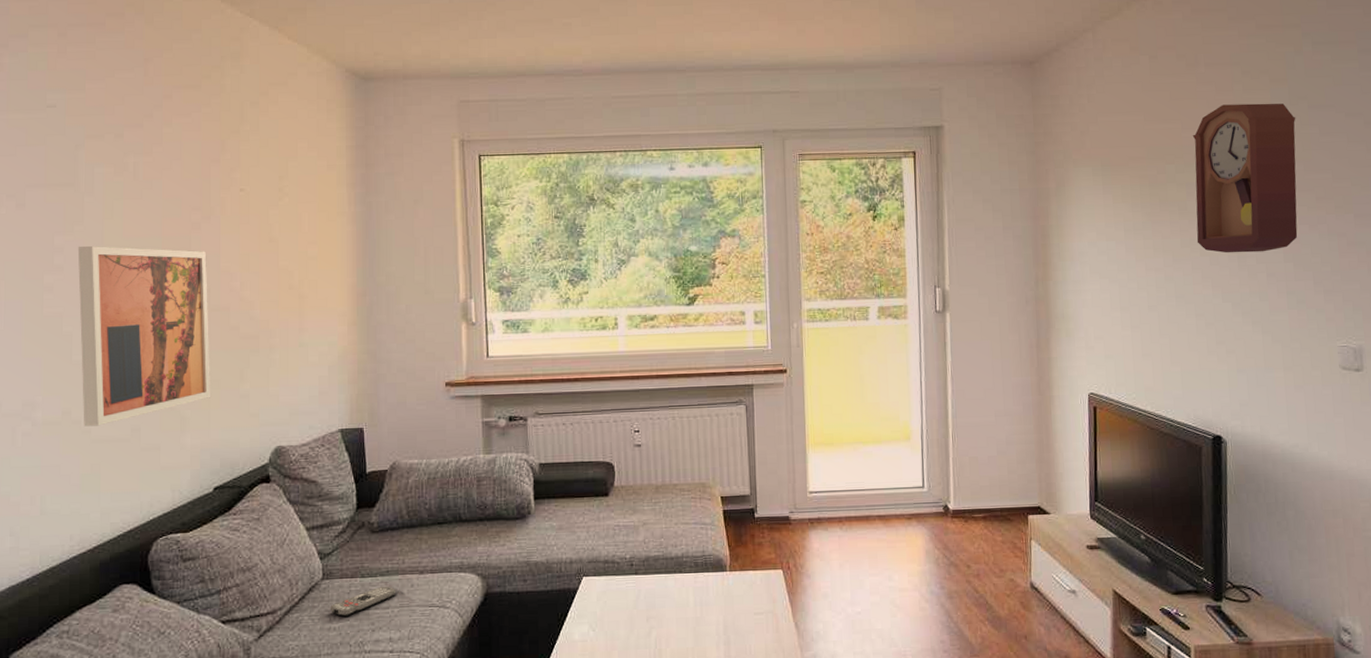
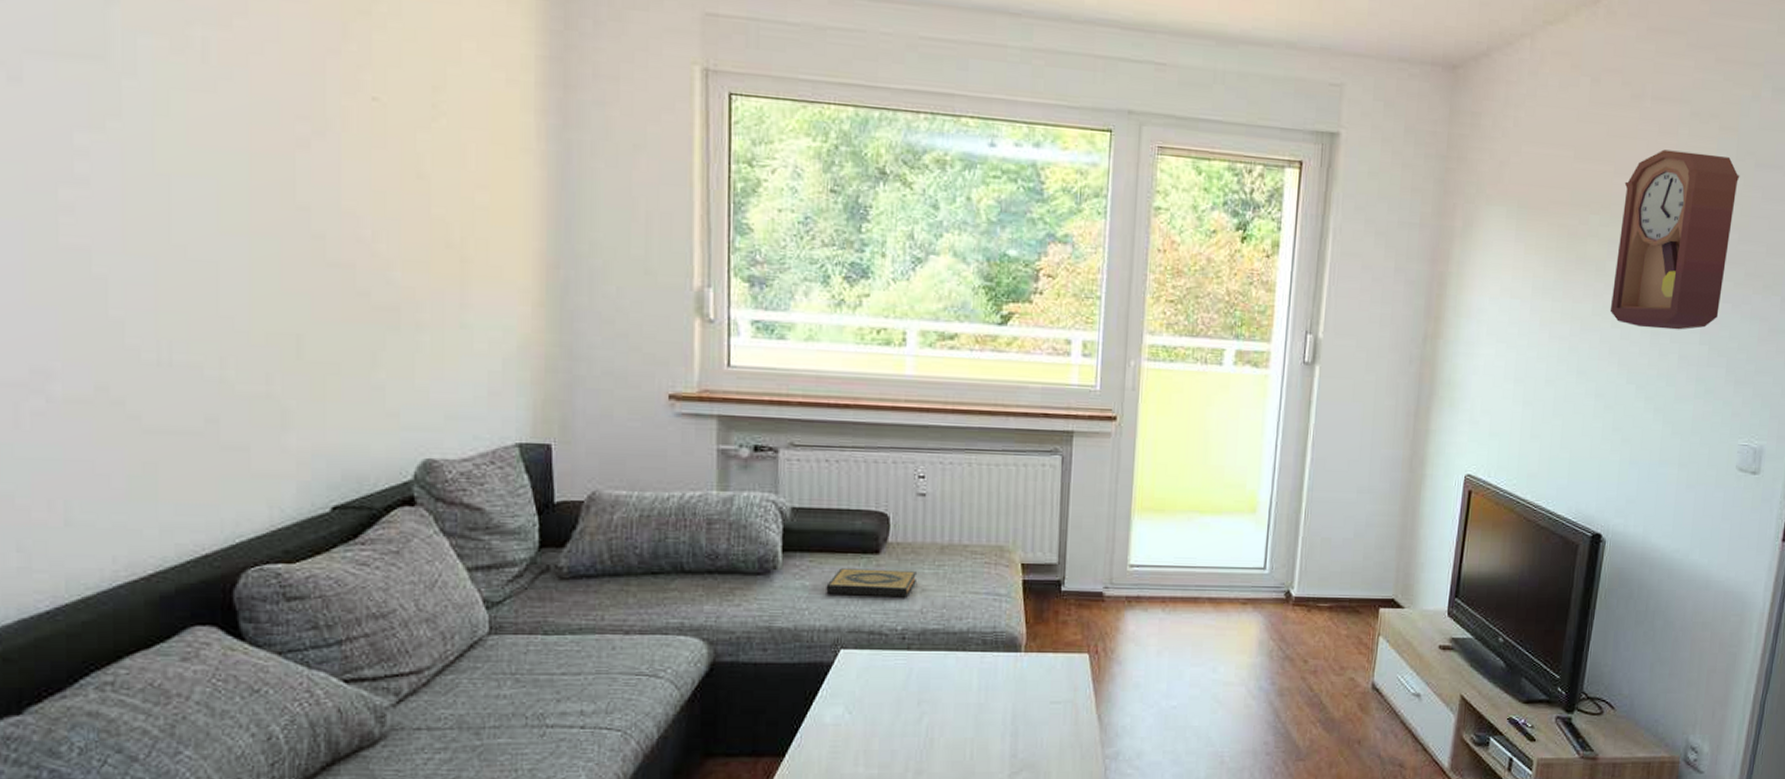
wall art: present [77,245,211,427] -> none [112,150,328,411]
remote control: present [330,586,395,617] -> none [498,646,590,682]
hardback book: none [569,508,638,532] -> present [826,568,916,596]

